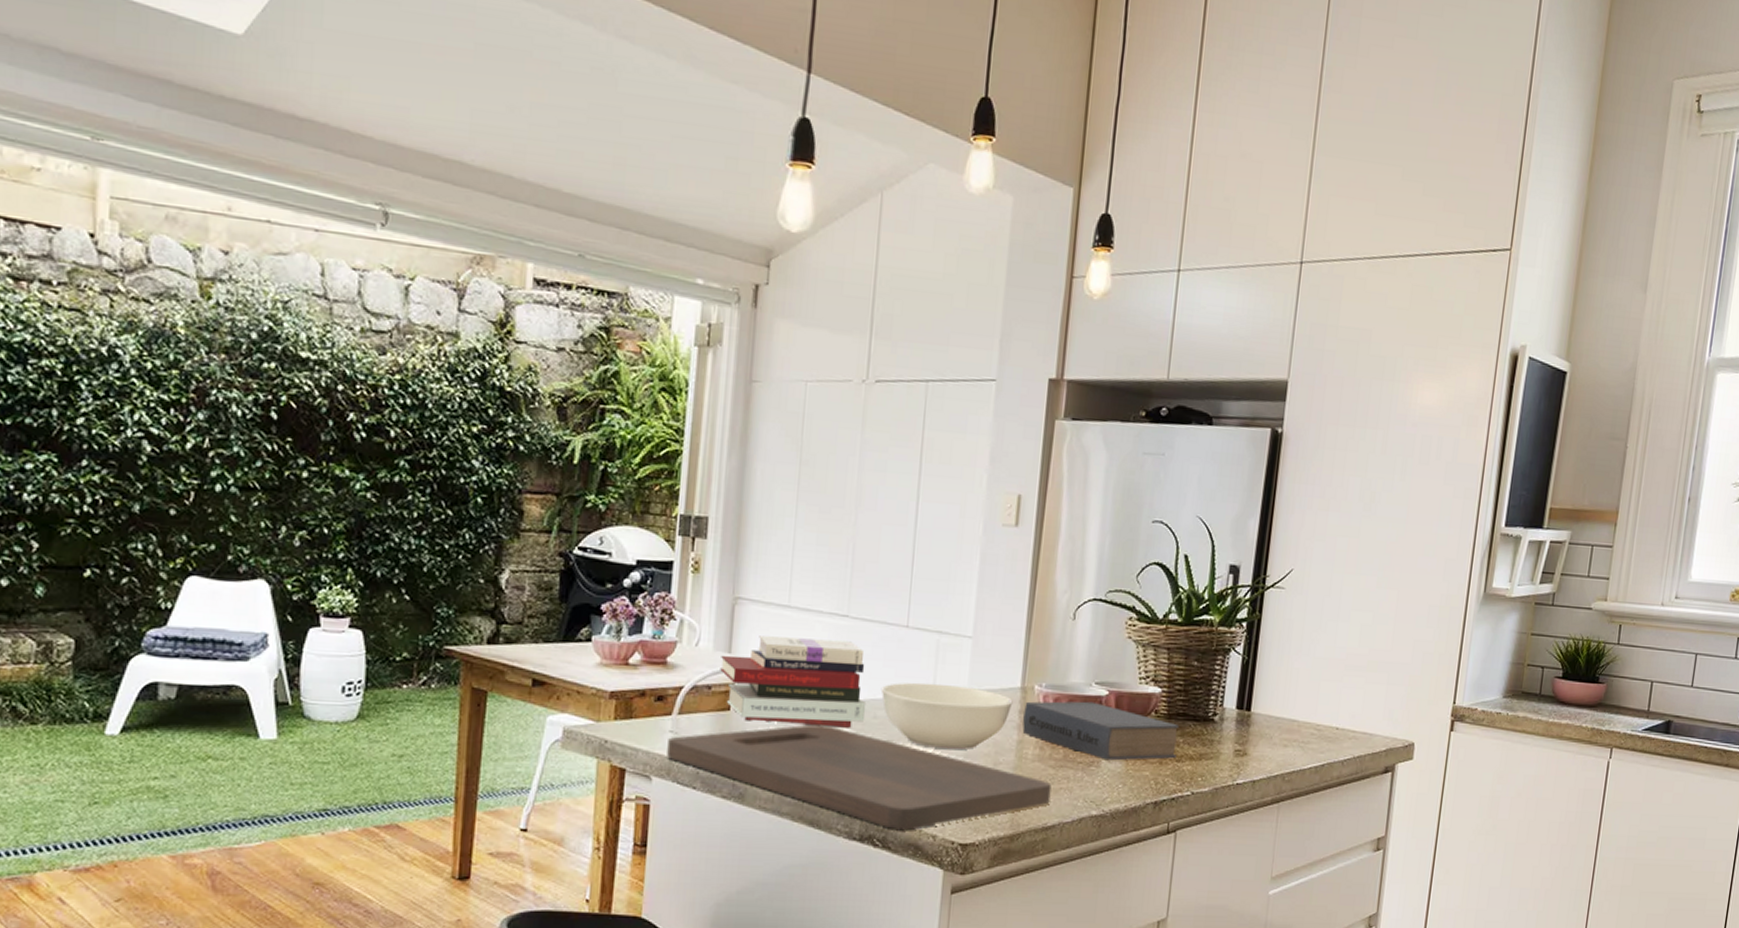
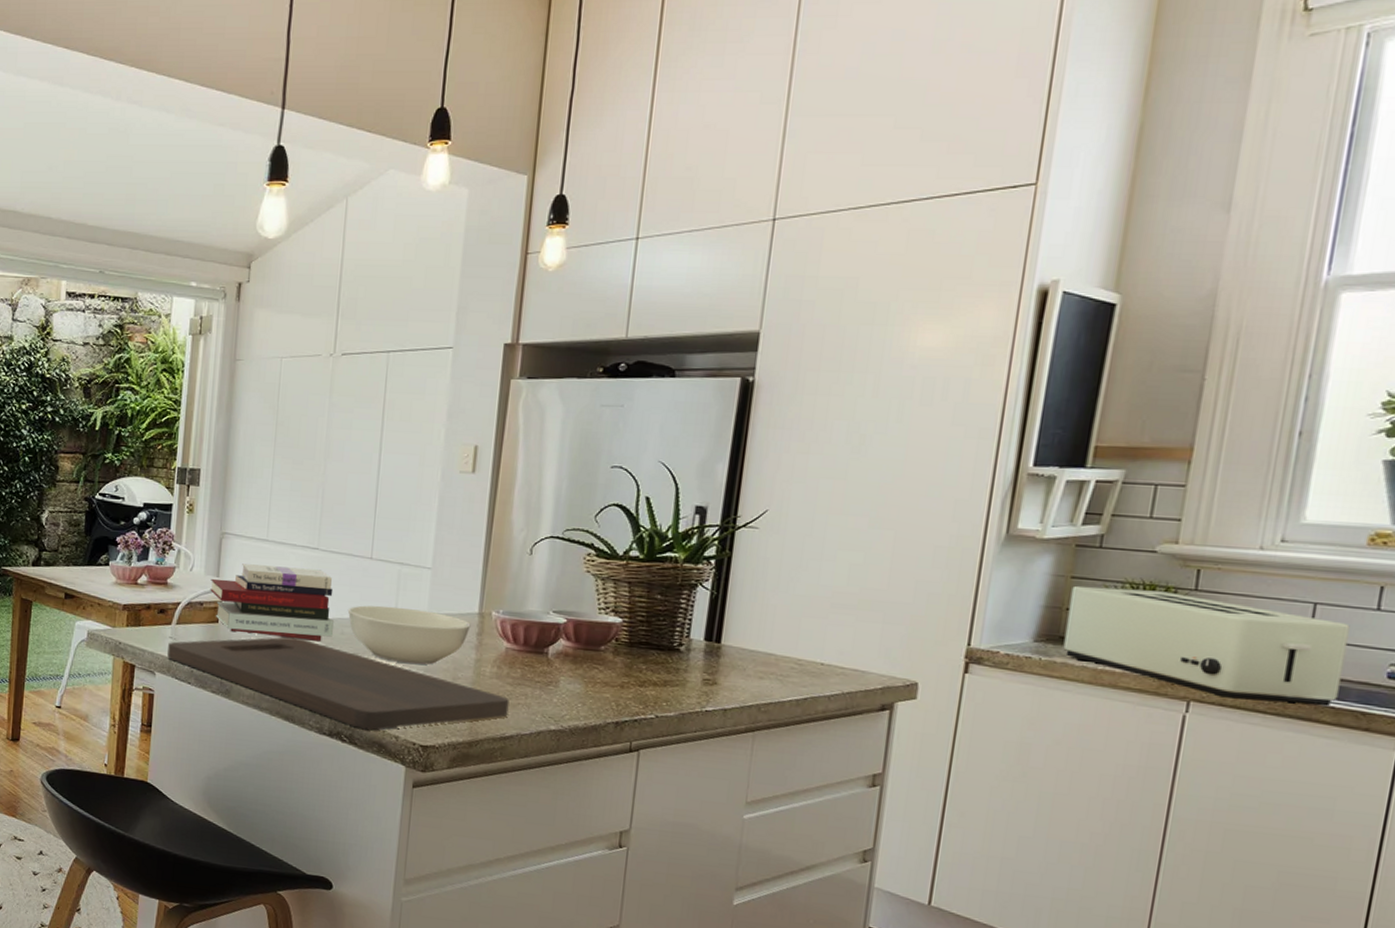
book: present [1022,701,1180,761] -> none [480,625,642,684]
toaster: none [1524,642,1718,747] -> present [1063,585,1350,707]

